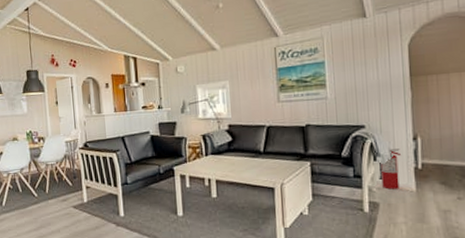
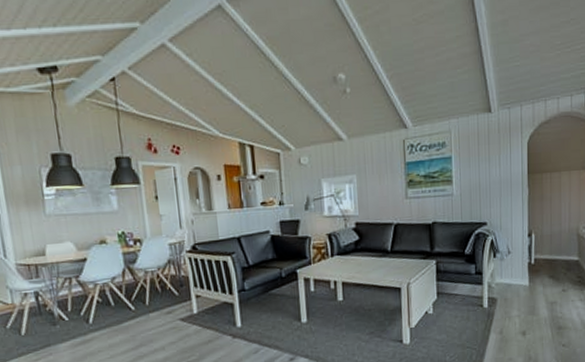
fire extinguisher: present [378,149,402,190] -> none [497,245,518,285]

